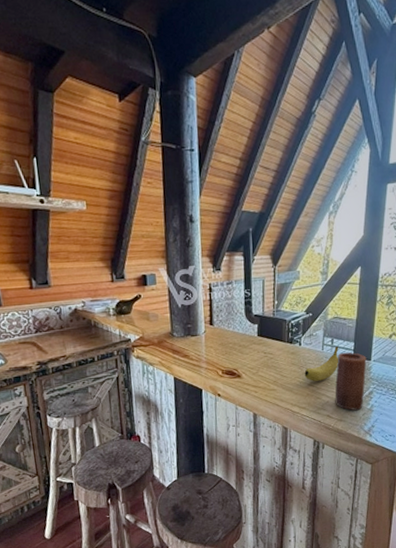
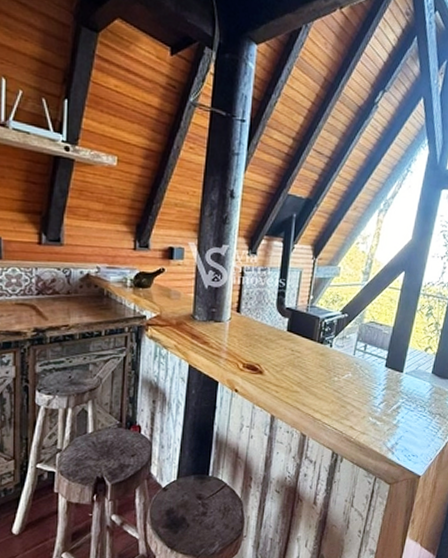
fruit: present [304,345,339,382] -> none [331,352,372,388]
candle: present [335,352,367,410] -> none [360,360,399,424]

